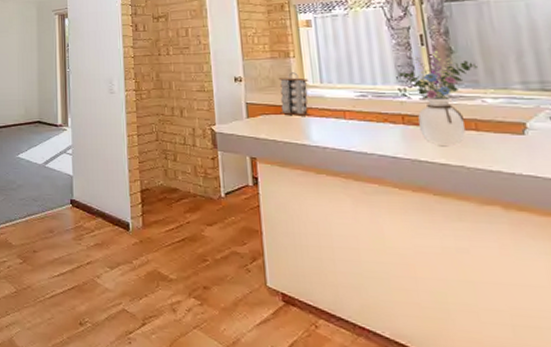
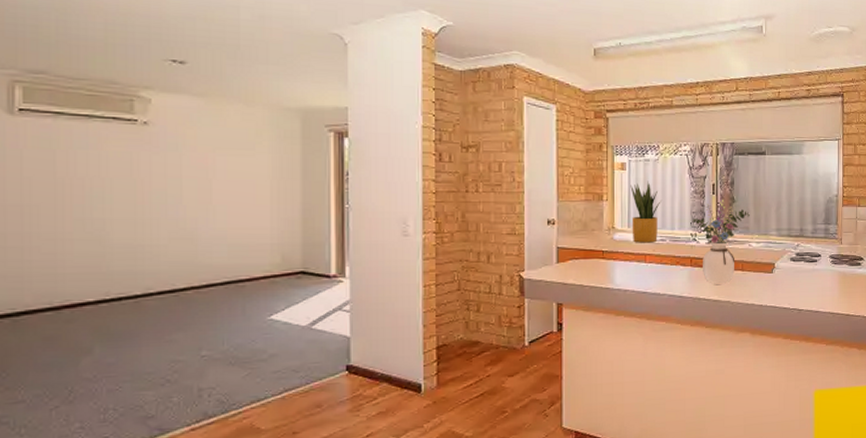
spice rack: present [278,72,310,116] -> none [589,216,617,260]
planter: none [318,36,357,99] -> present [630,181,661,243]

